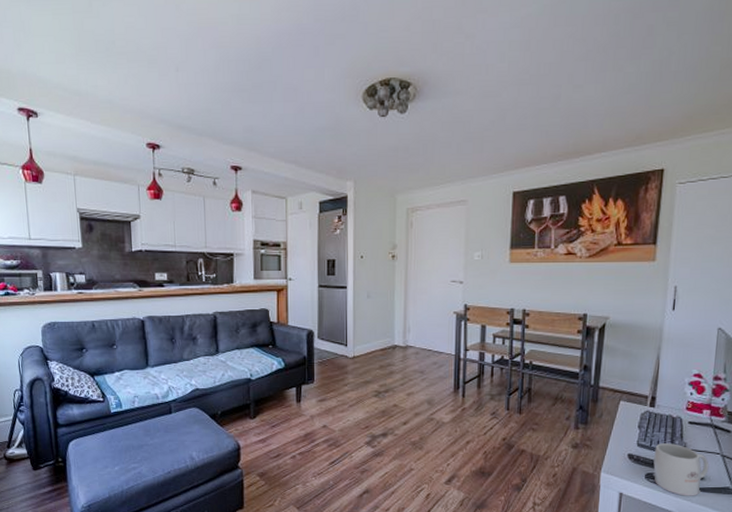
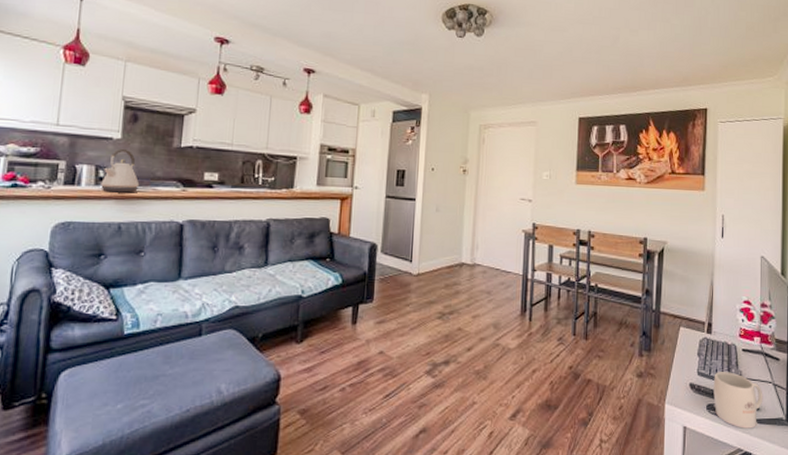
kettle: none [72,256,104,297] -> present [101,148,140,194]

